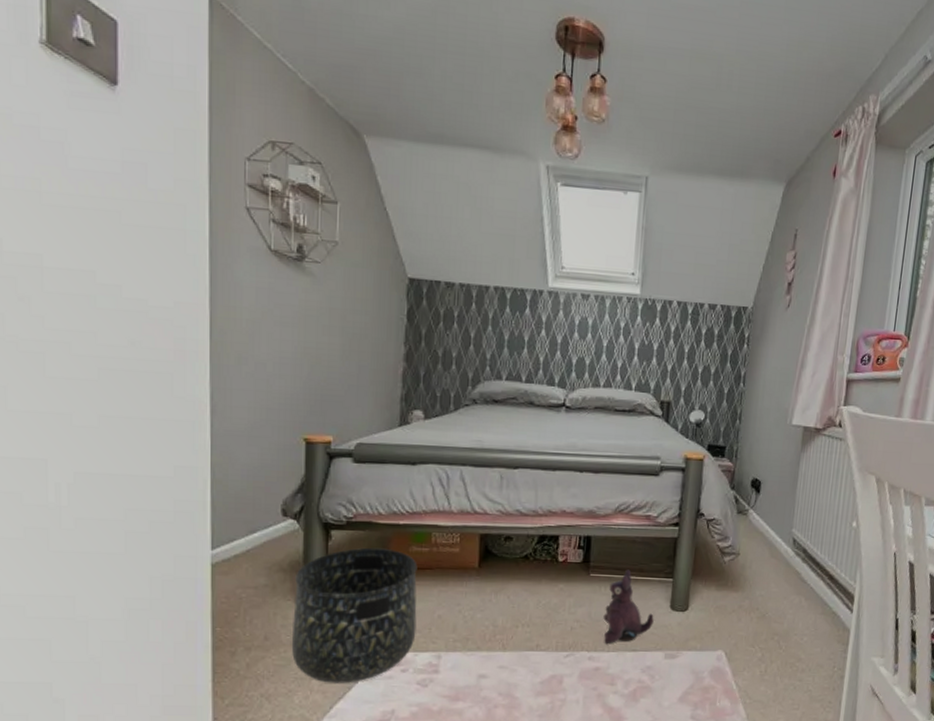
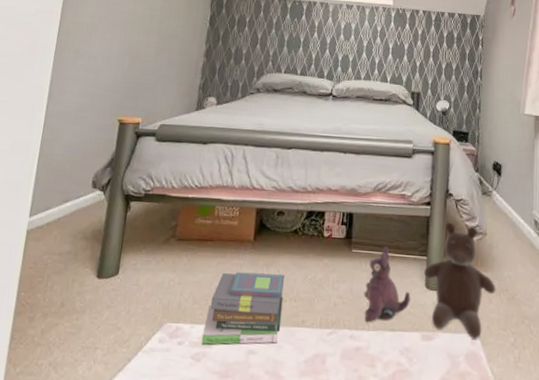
basket: present [291,547,418,683] -> none [83,218,201,355]
books: none [427,600,516,672] -> present [201,272,285,346]
teddy bear: none [669,543,747,656] -> present [424,222,496,339]

